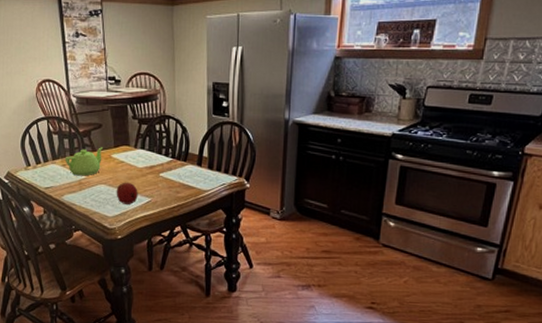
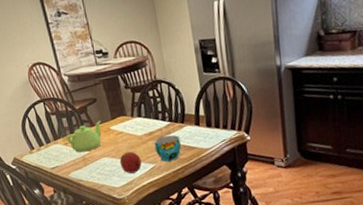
cup: none [153,171,181,198] -> present [154,134,182,162]

